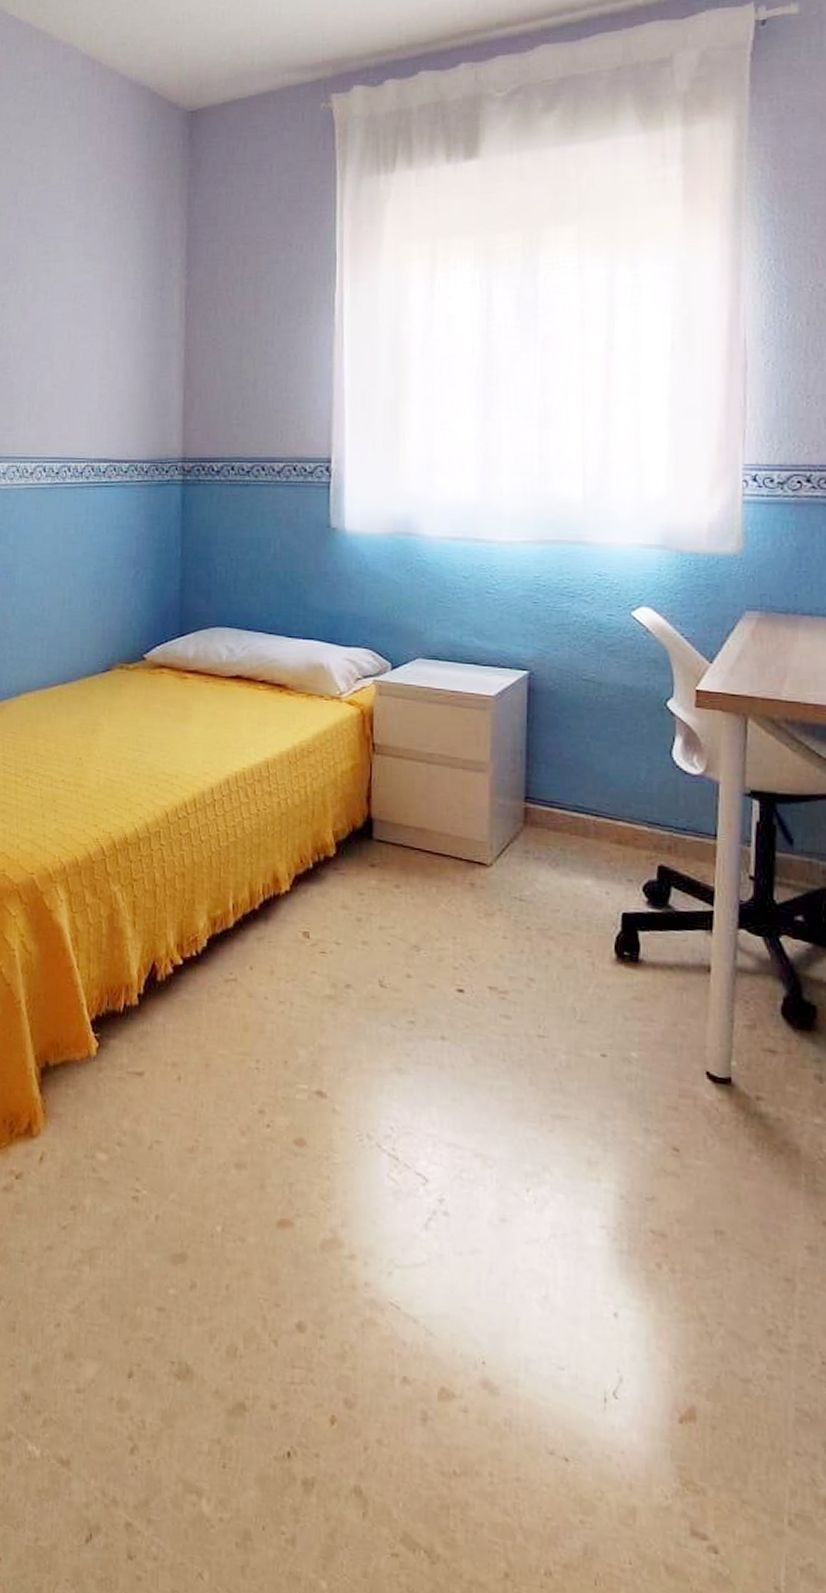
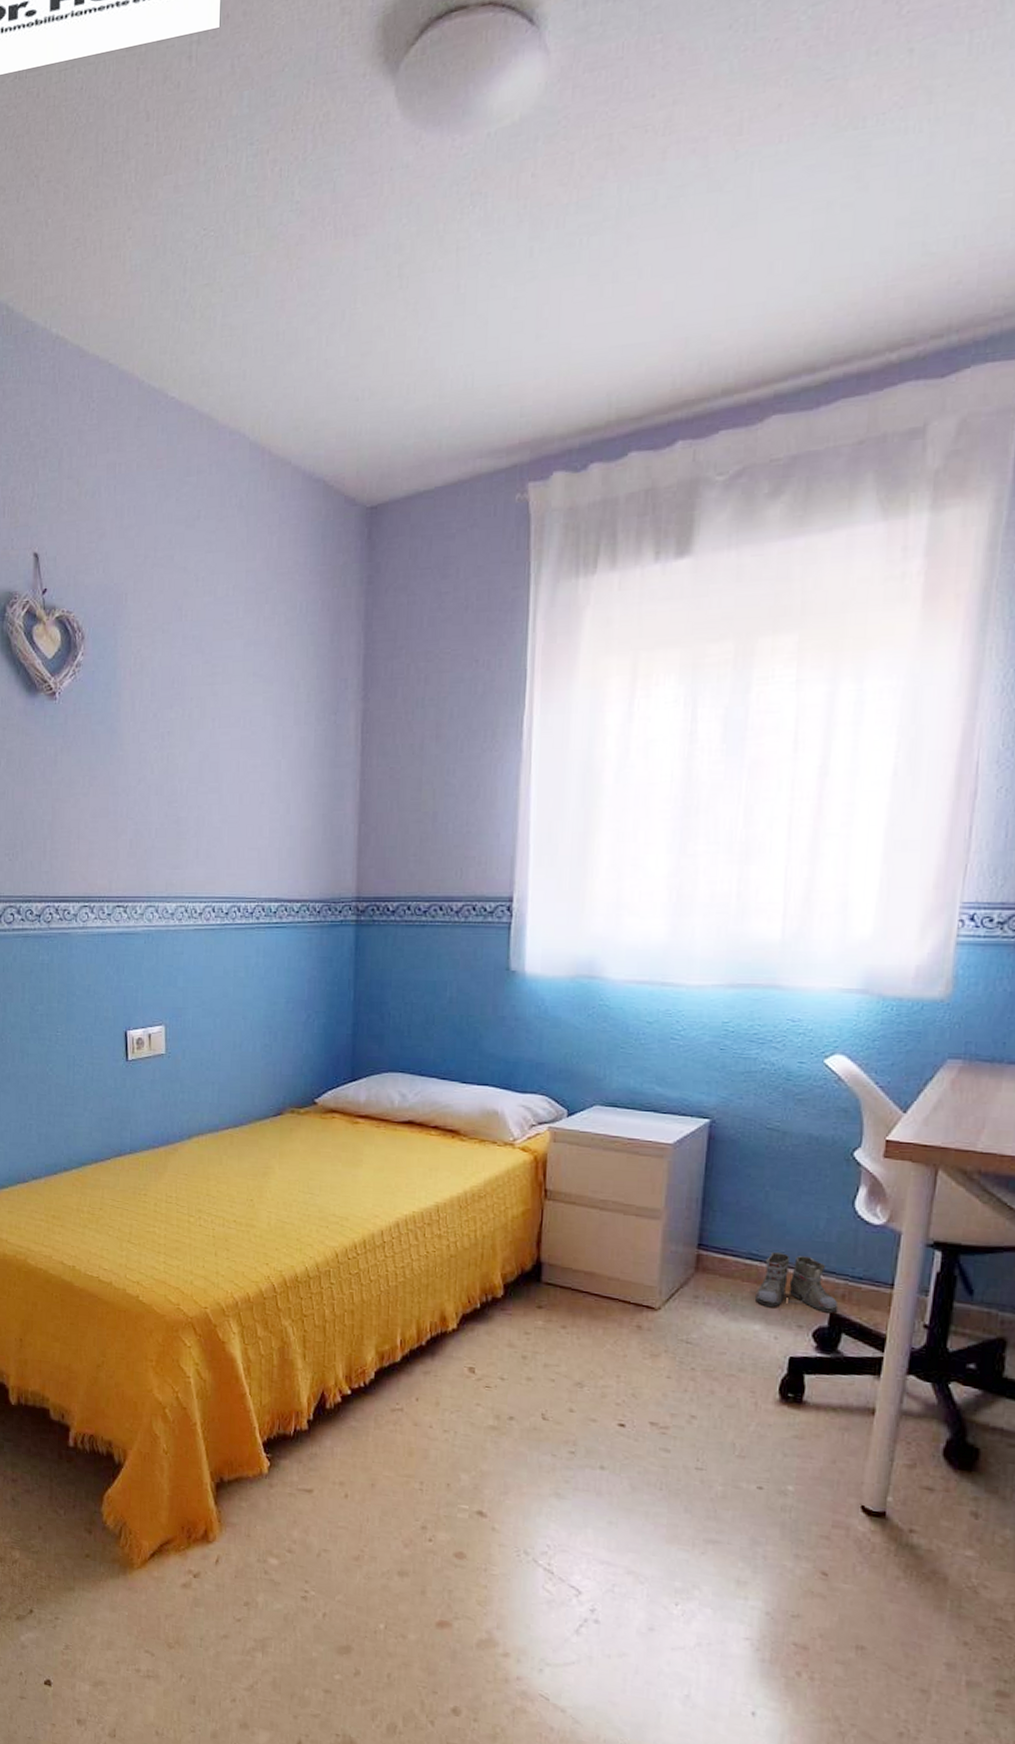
boots: none [578,804,666,866] -> present [750,1252,839,1313]

